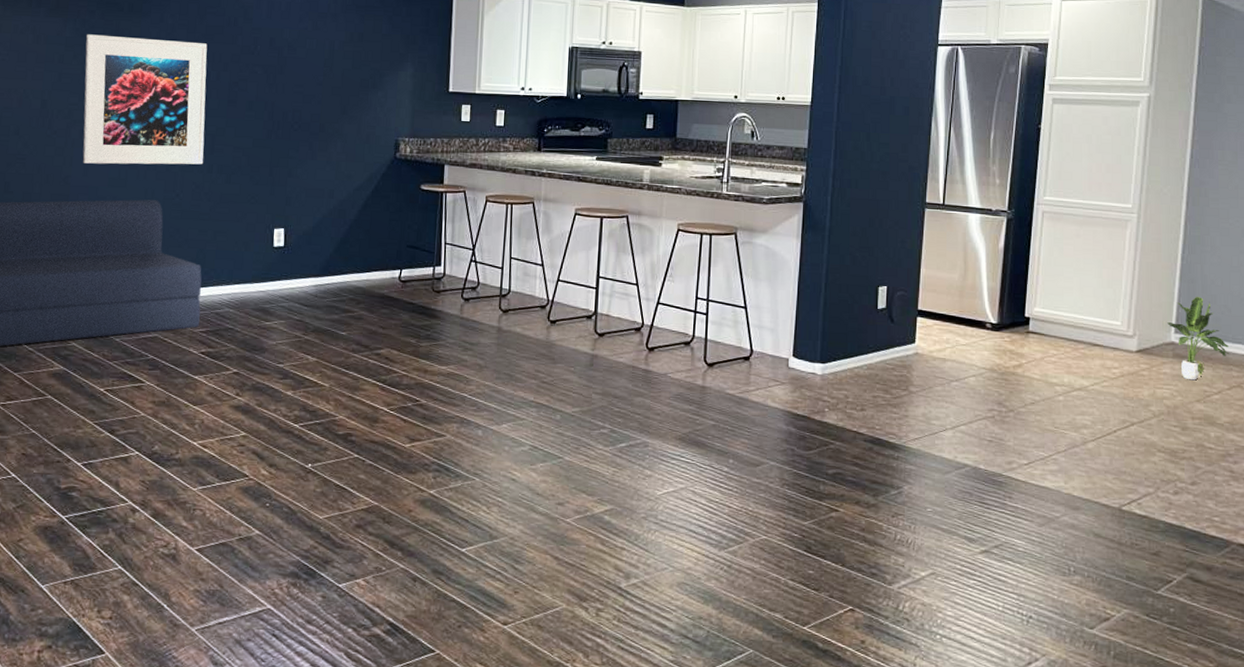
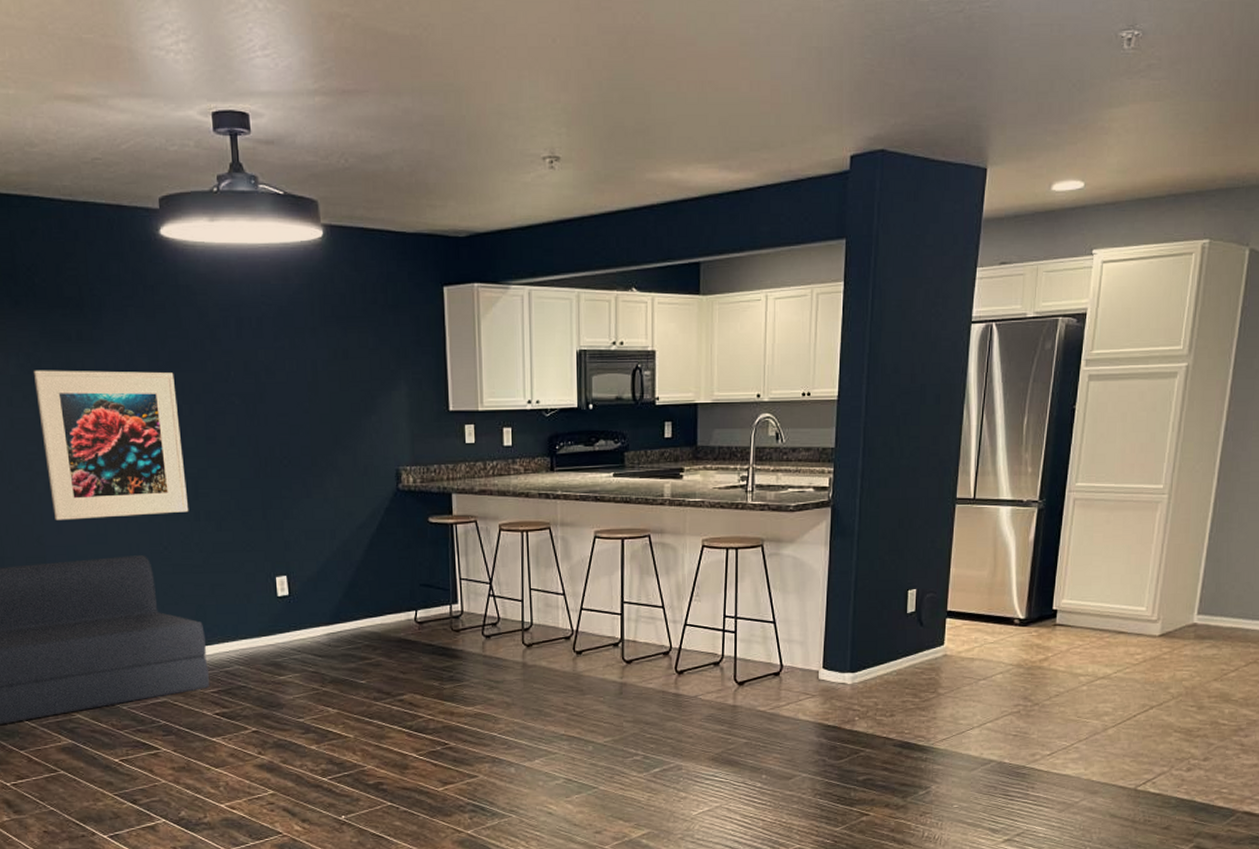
potted plant: present [1167,296,1230,381] -> none [1191,575,1249,660]

